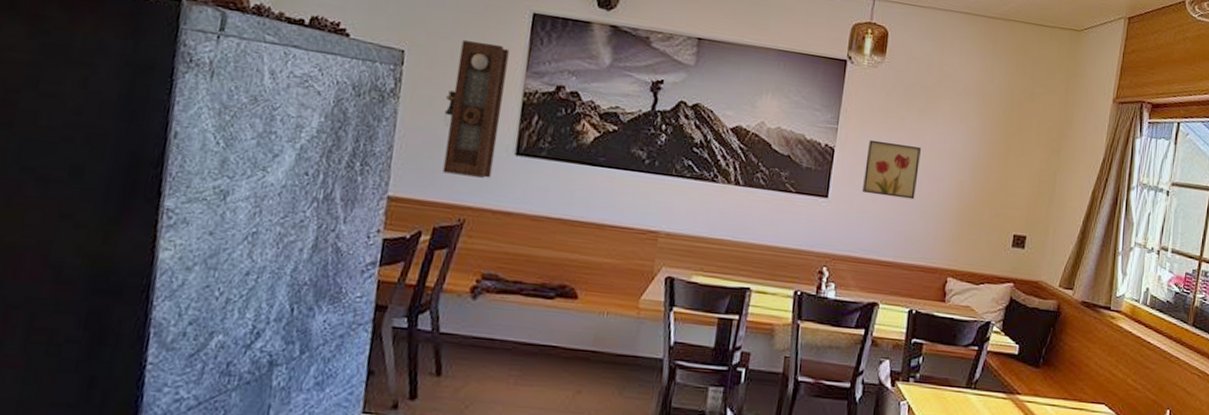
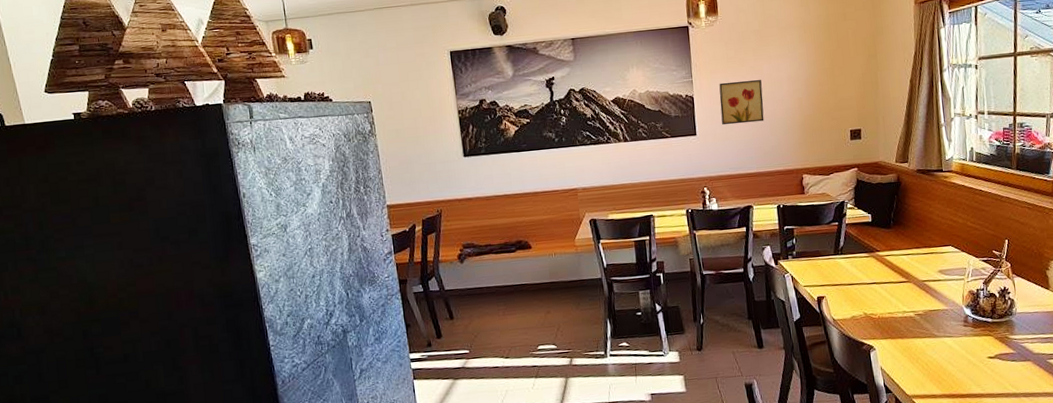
pendulum clock: present [442,39,510,178] -> none [407,80,451,181]

